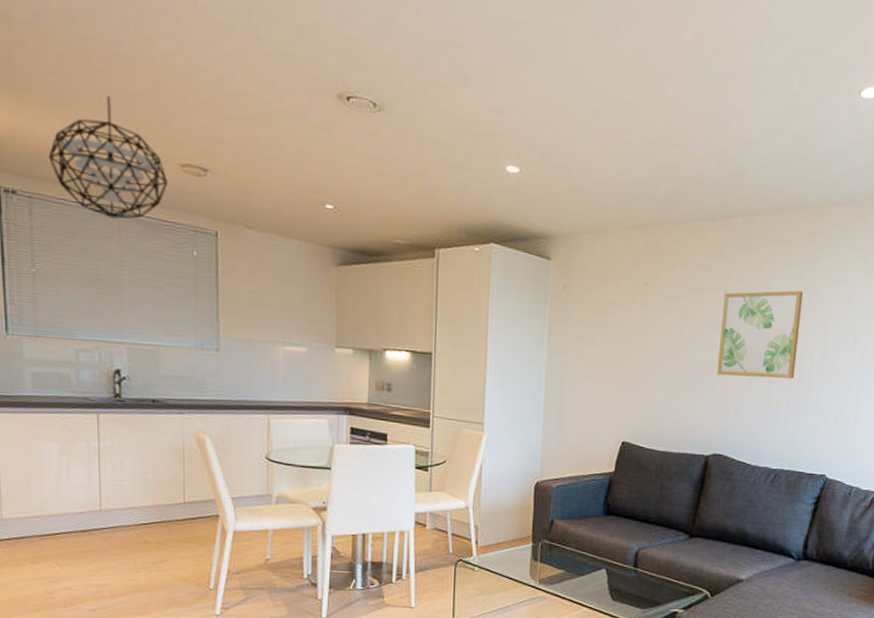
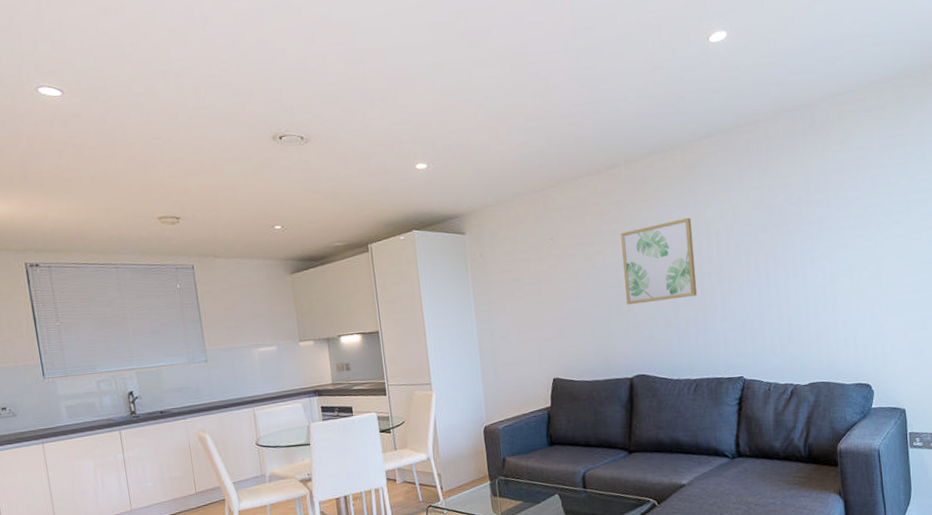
pendant light: present [48,95,167,219] -> none [59,175,151,271]

